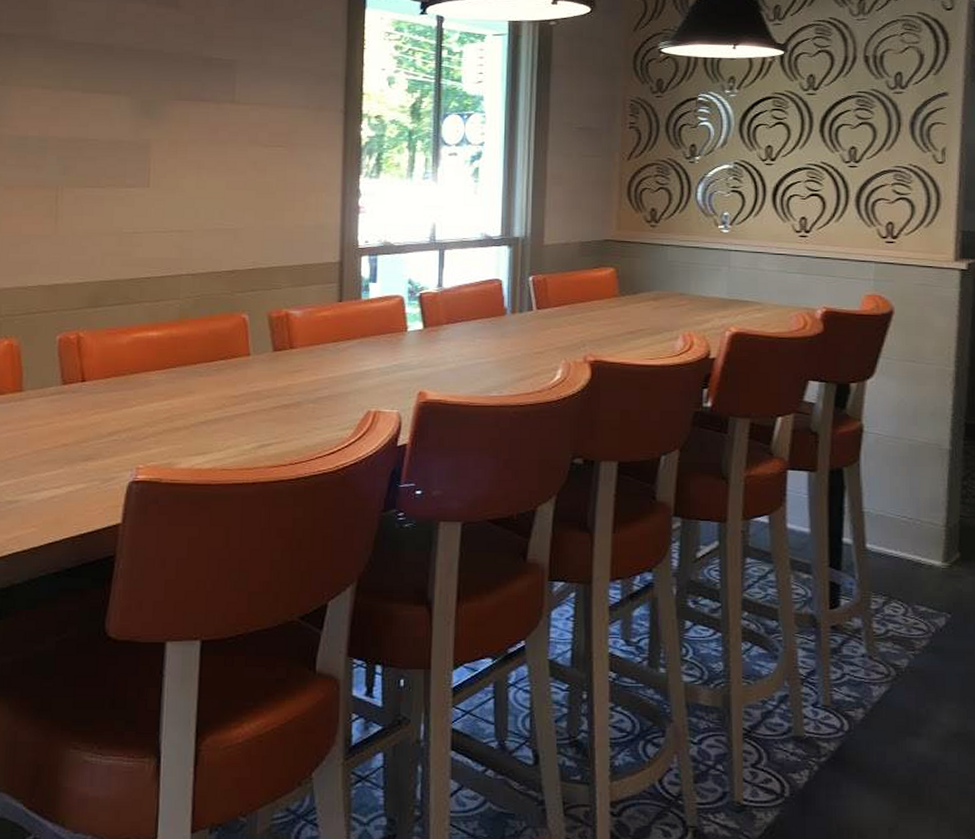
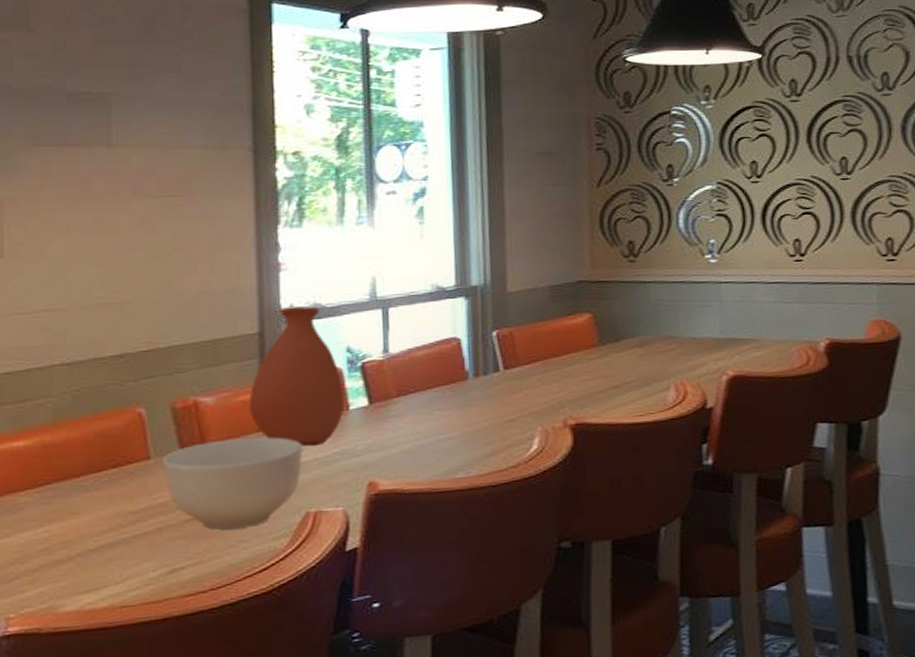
bowl: none [258,346,369,418] -> present [161,437,303,530]
vase: none [328,243,404,359] -> present [249,306,344,447]

